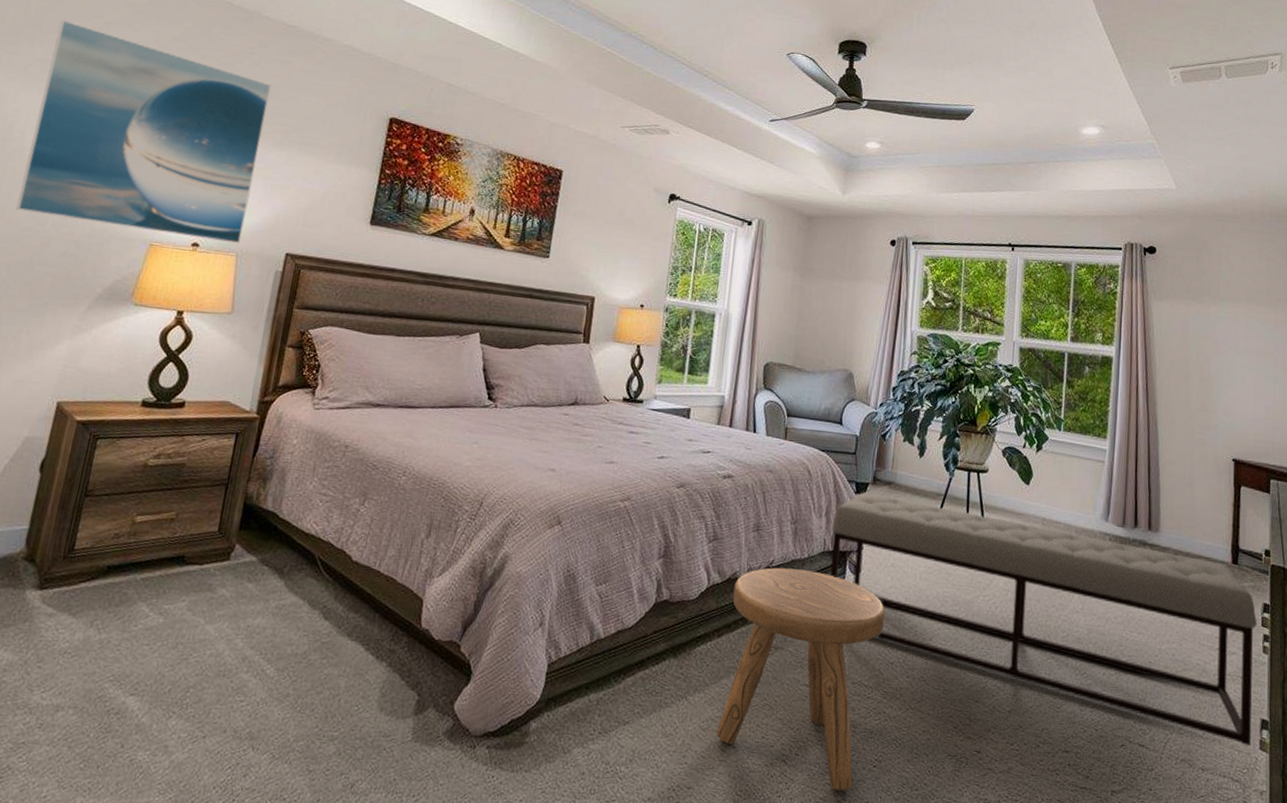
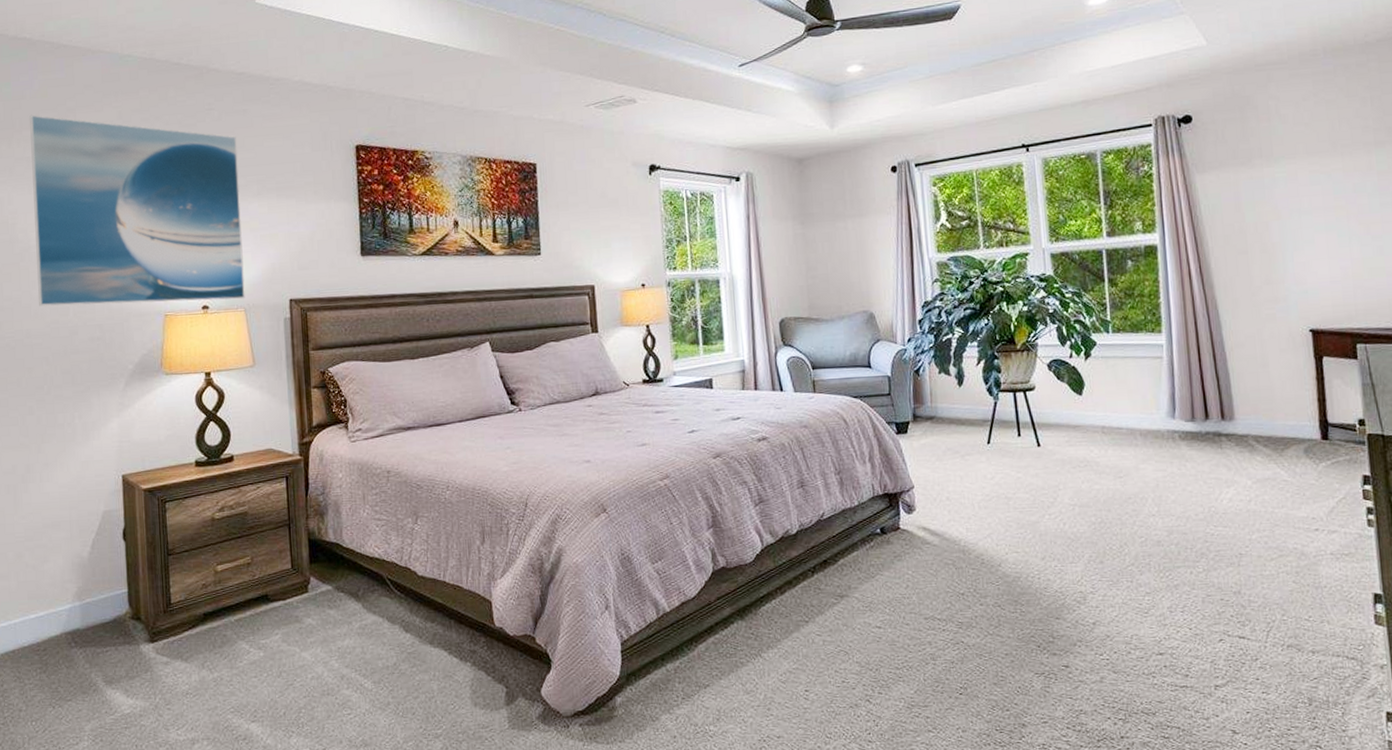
stool: present [716,567,885,791] -> none [788,517,948,721]
bench: present [830,492,1258,747] -> none [878,430,1364,623]

